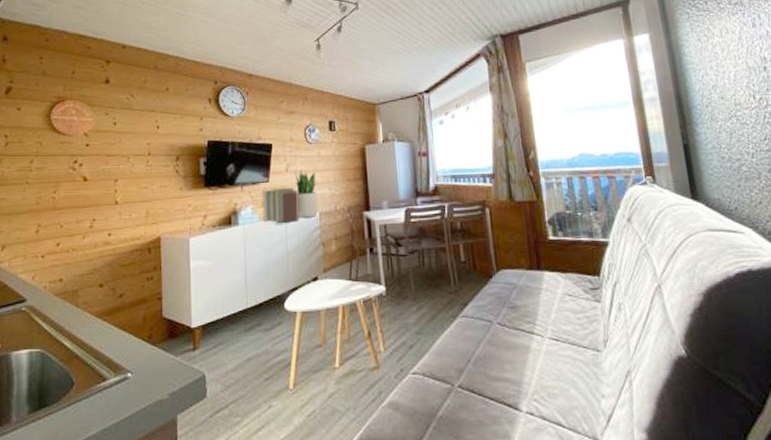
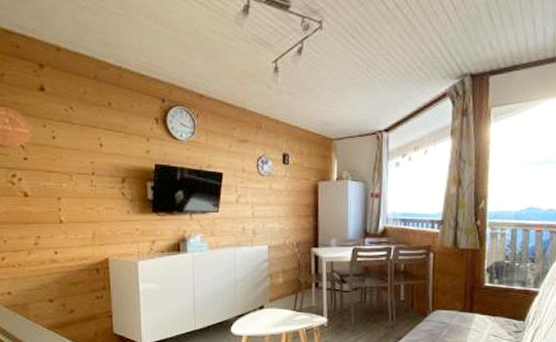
books: present [263,187,300,224] -> none [212,218,249,254]
planter: present [294,169,318,218] -> none [245,201,267,250]

